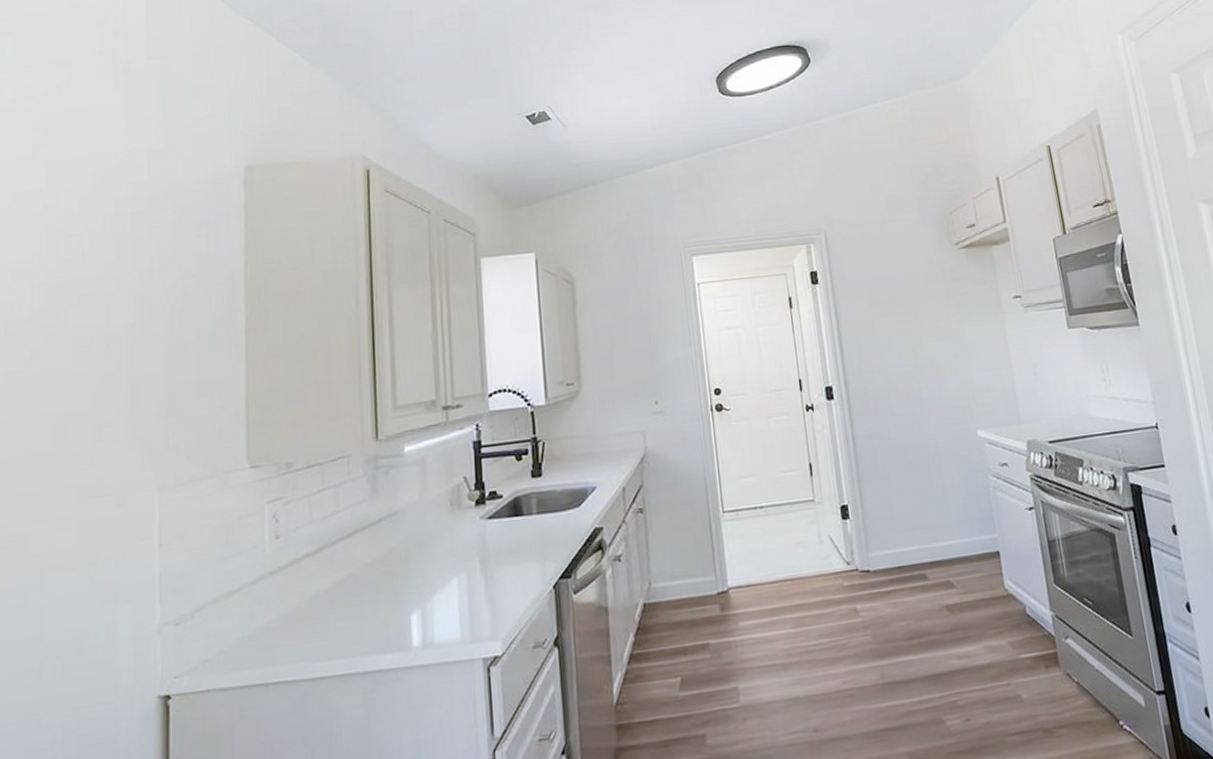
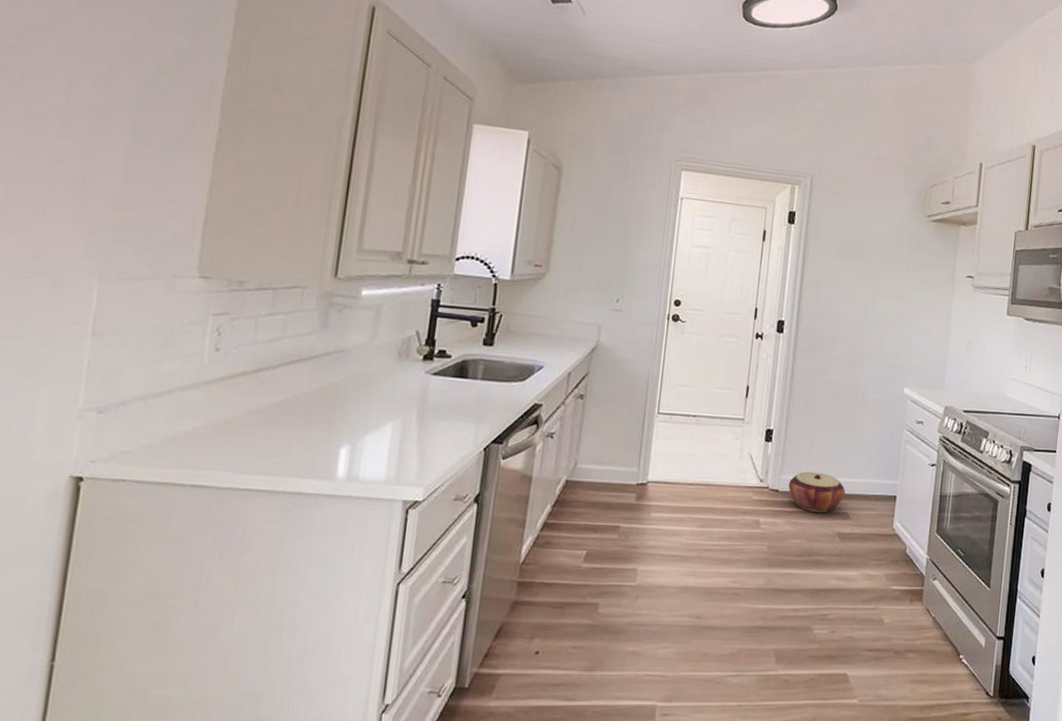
woven basket: none [878,541,943,588] -> present [788,471,846,513]

